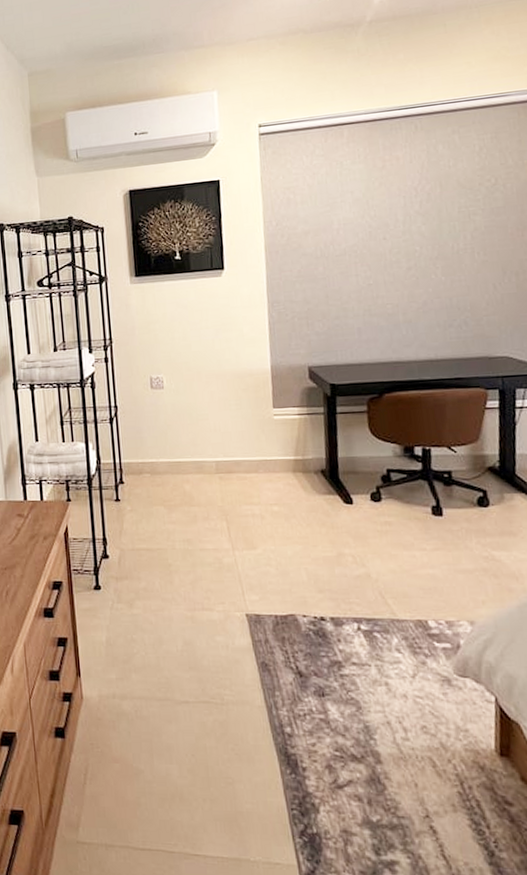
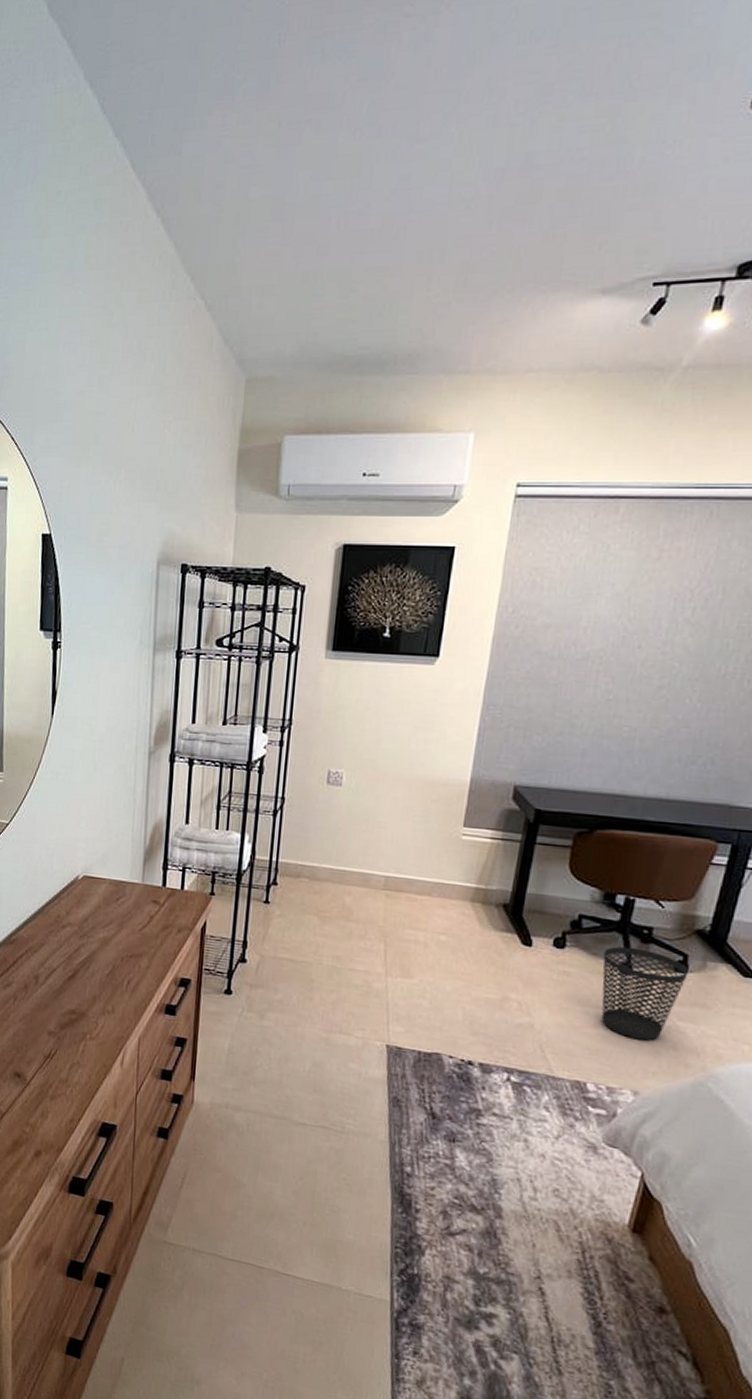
wastebasket: none [415,491,492,573] -> present [601,946,690,1041]

